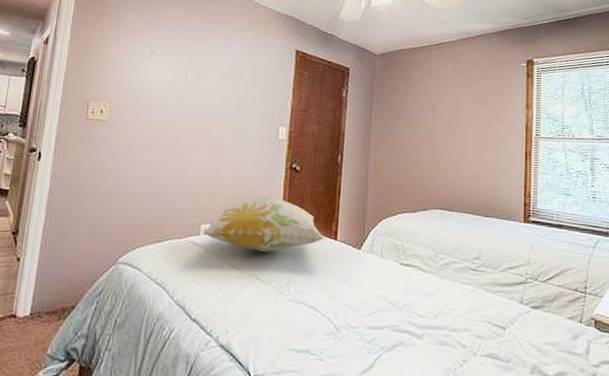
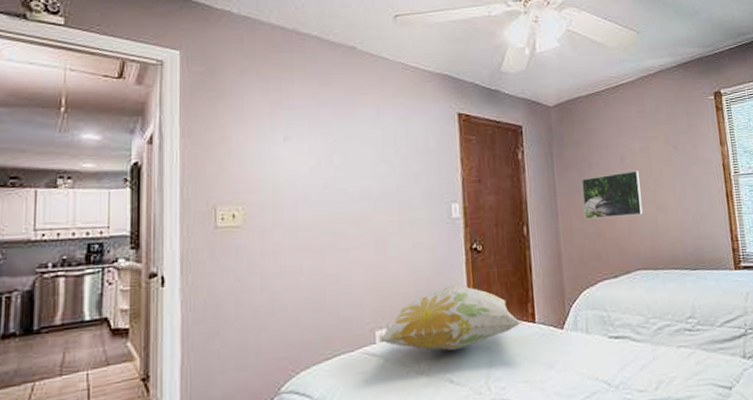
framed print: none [393,120,447,161] -> present [582,170,643,220]

